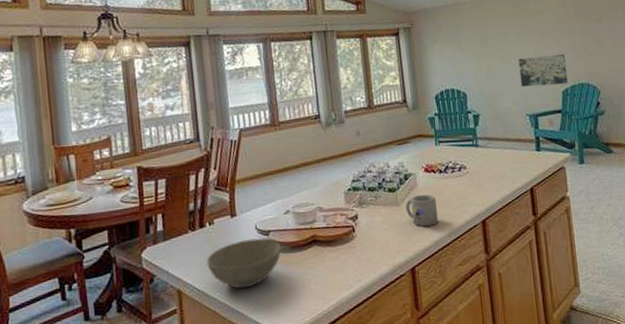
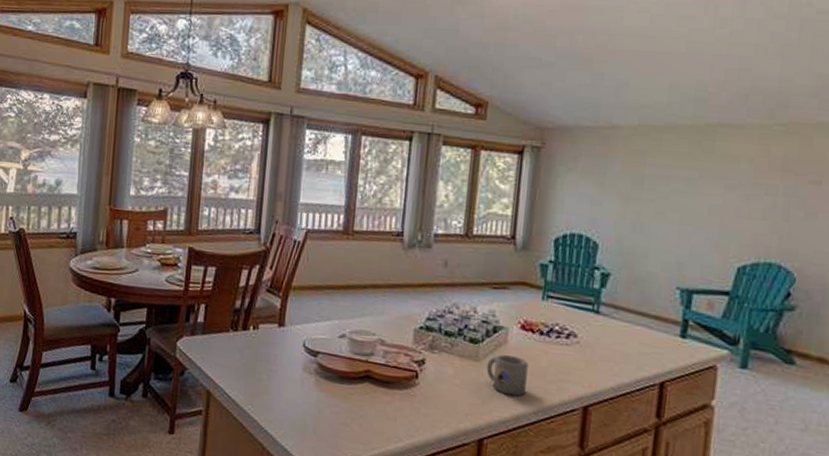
bowl: present [206,238,282,289] -> none [243,354,329,409]
wall art: present [518,53,569,87] -> none [678,213,753,260]

